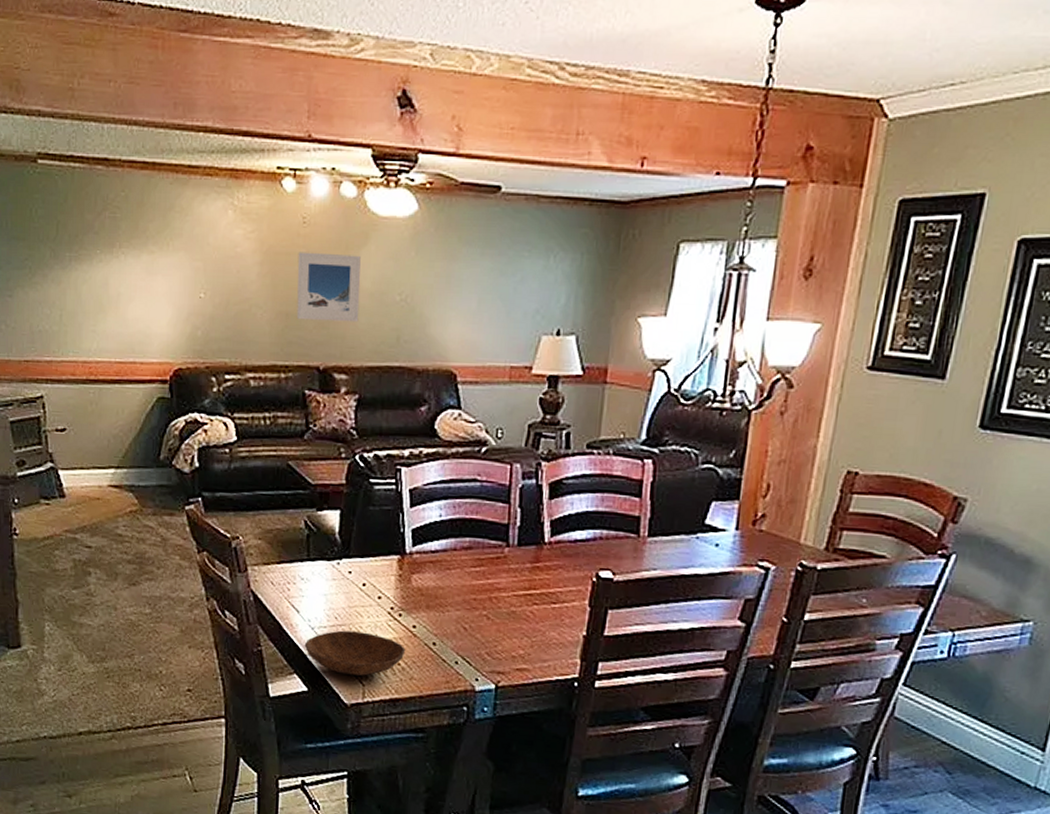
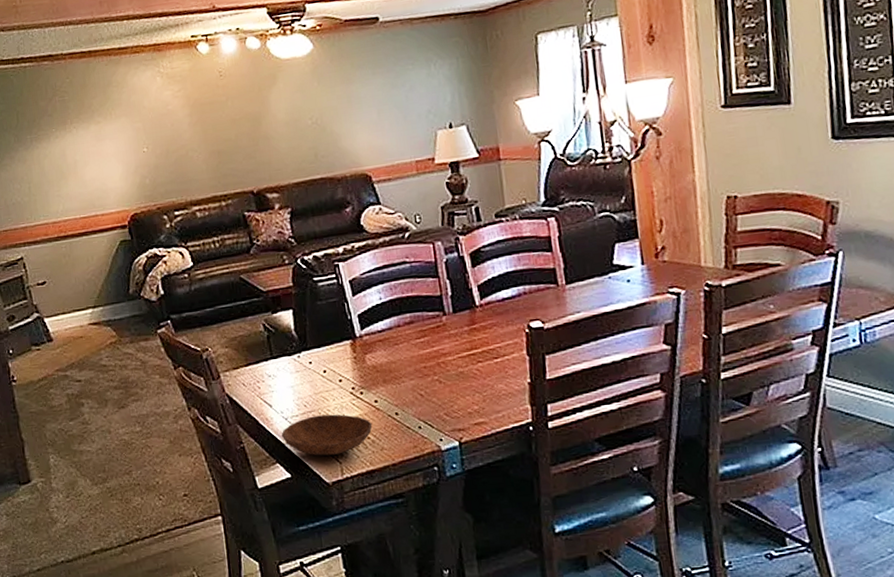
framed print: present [296,252,361,323] -> none [219,93,280,155]

